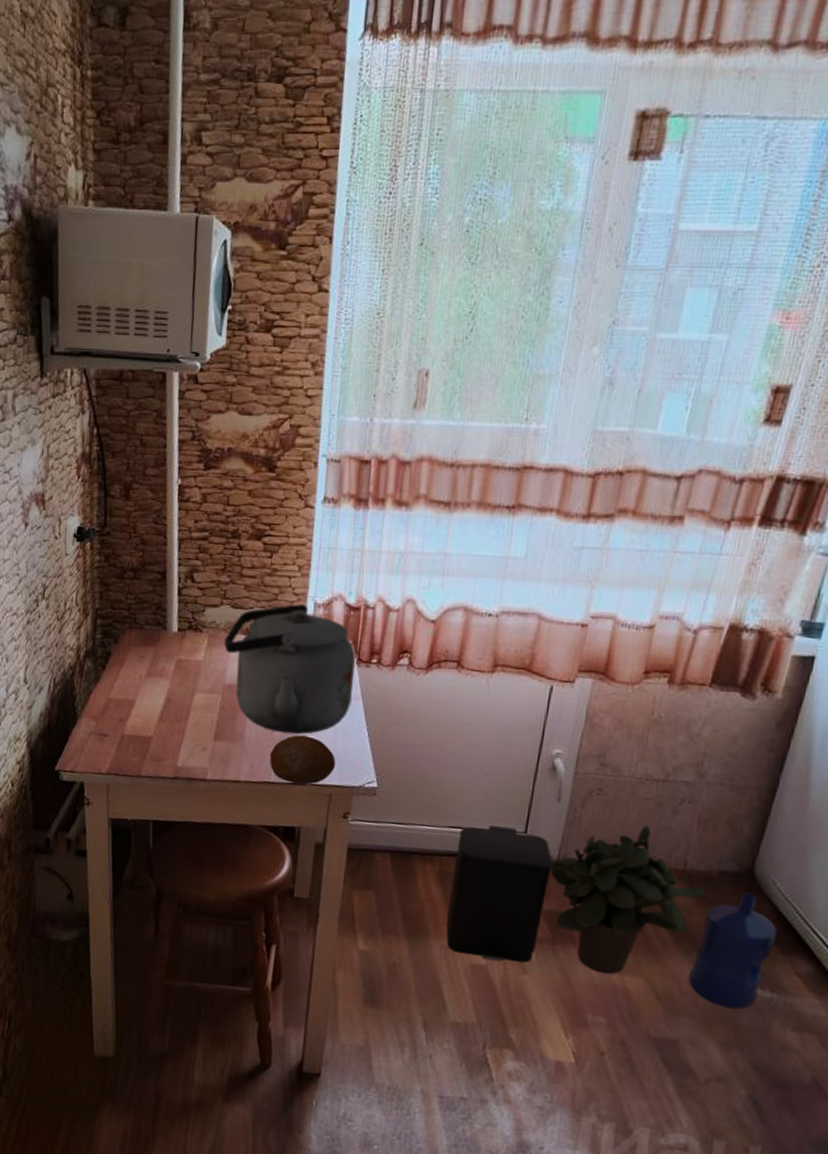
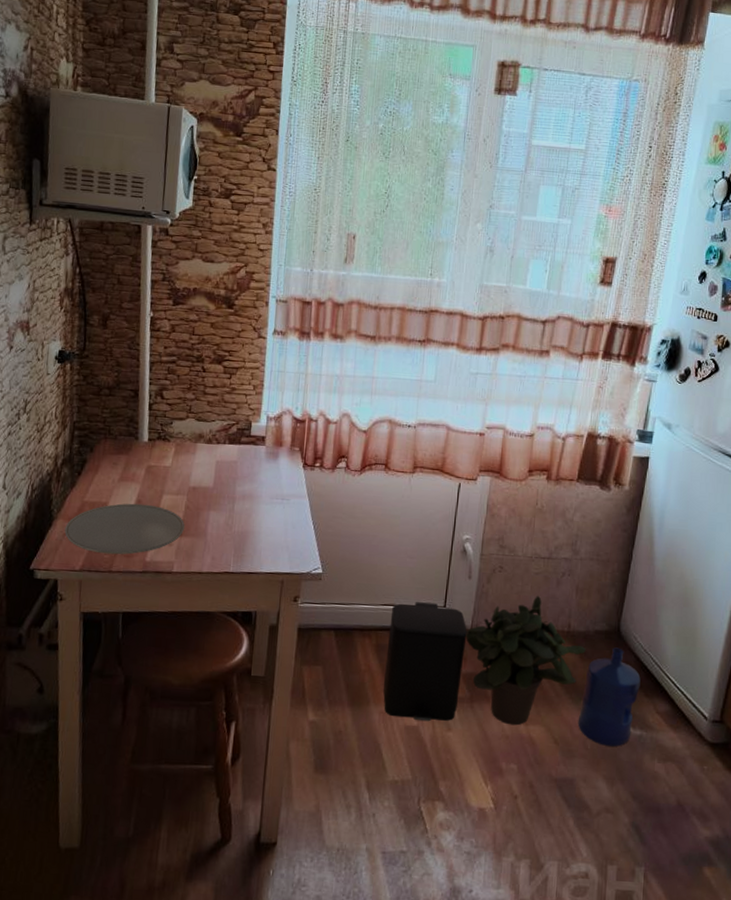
plate: none [89,701,219,758] -> present [64,503,185,555]
kettle: present [223,604,356,734] -> none [189,417,302,529]
bread: present [269,735,336,786] -> none [229,529,287,574]

